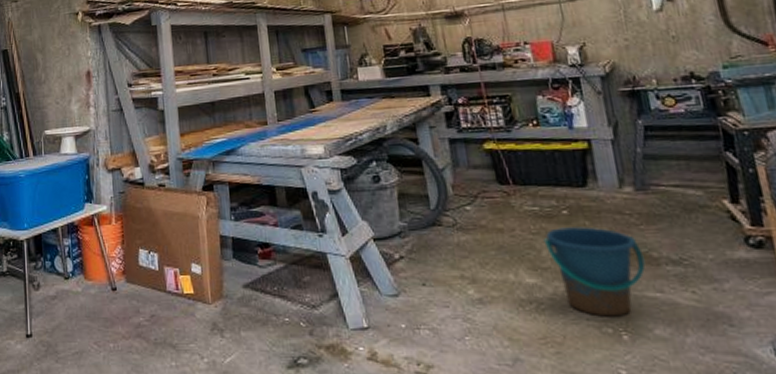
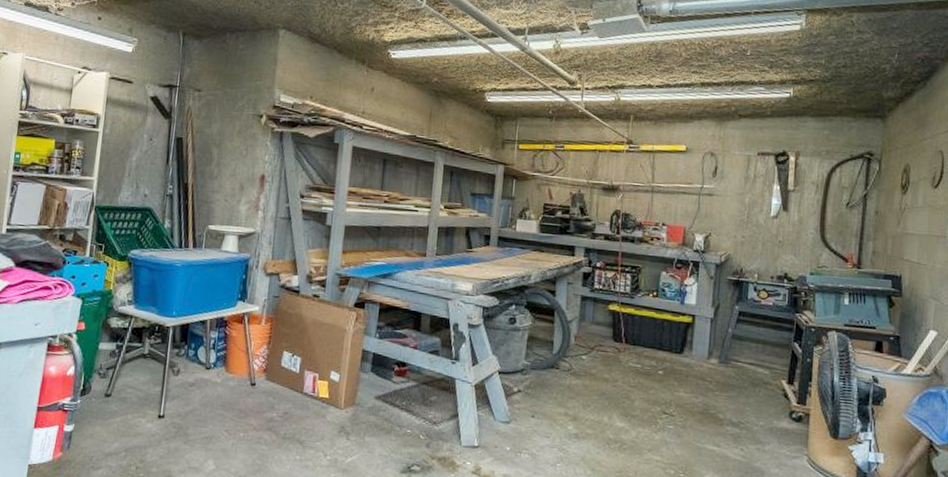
bucket: present [543,227,646,317] -> none [638,384,712,462]

